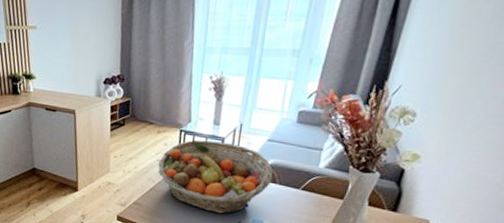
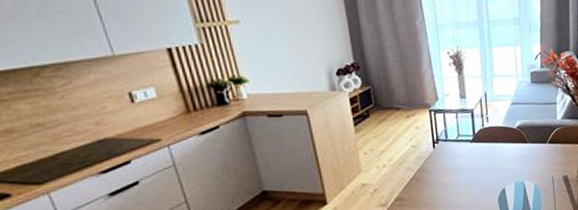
fruit basket: present [158,139,273,214] -> none [413,113,523,187]

